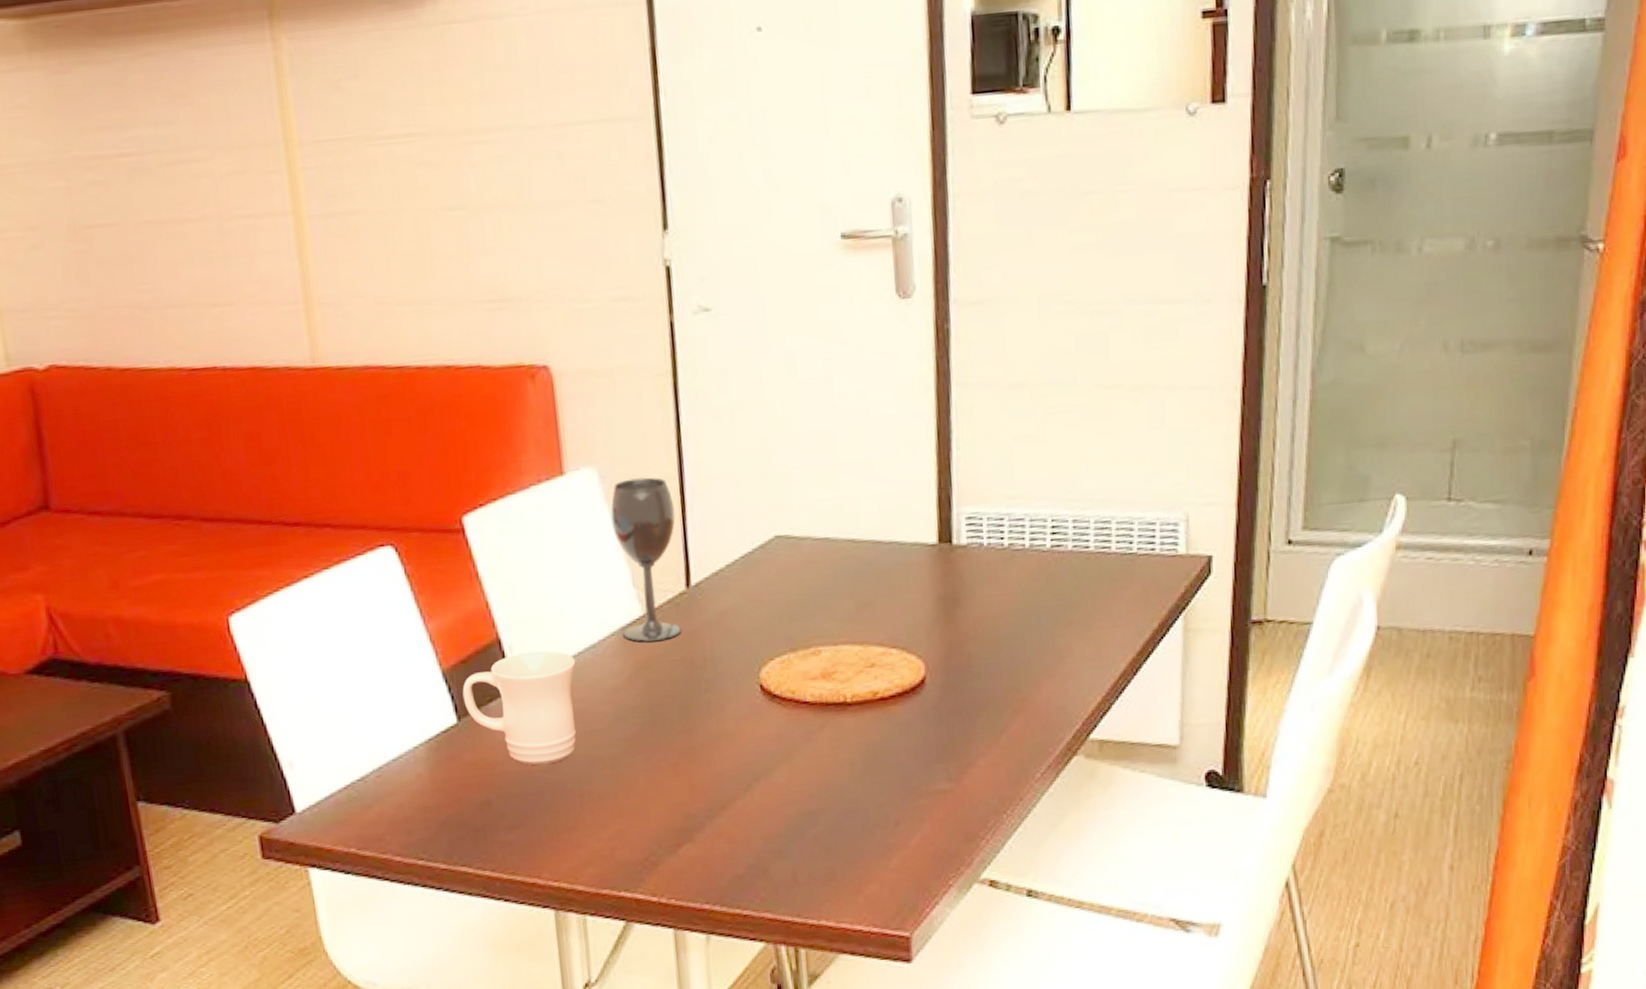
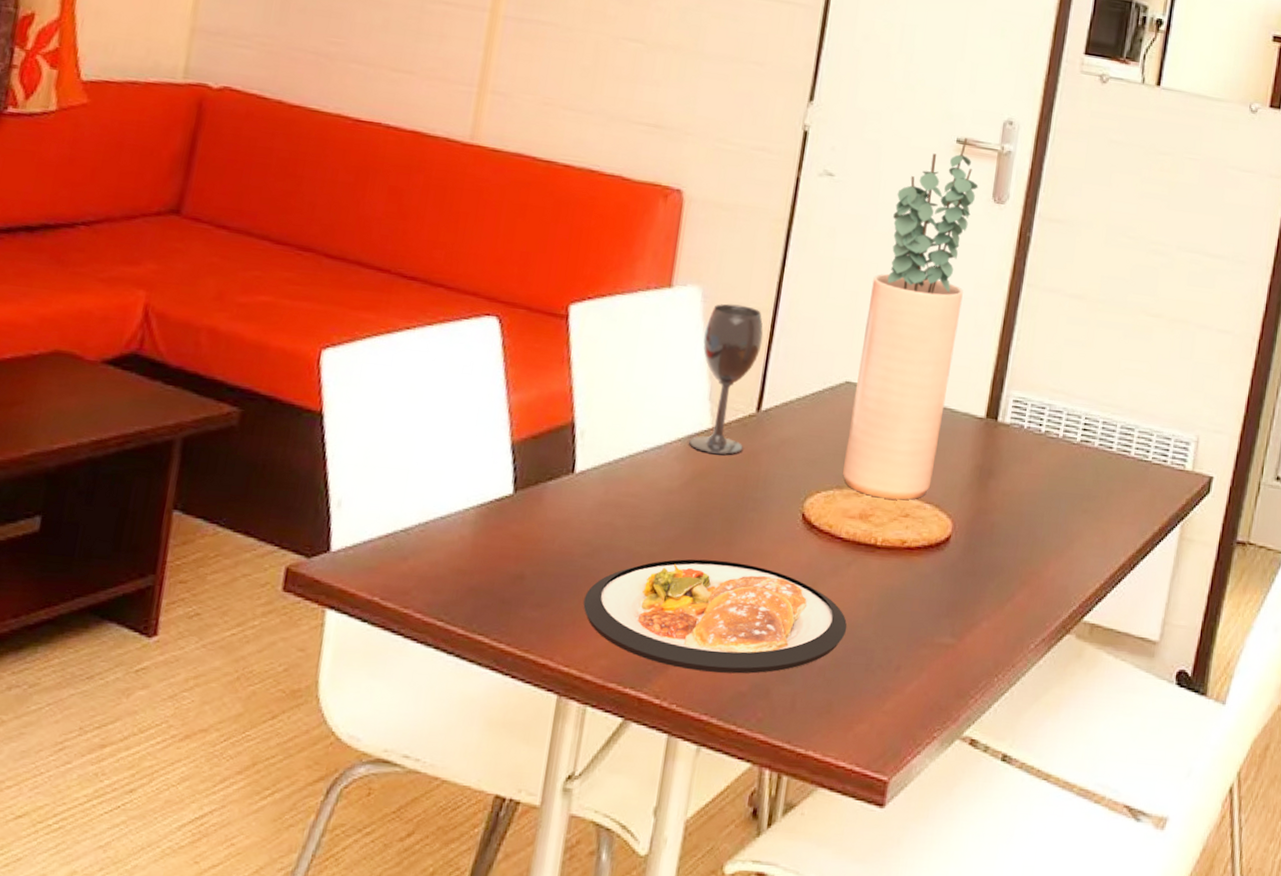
mug: present [462,650,577,766] -> none [524,440,640,551]
dish: none [556,747,834,863] -> present [583,559,847,674]
vase: none [780,230,893,653] -> present [843,138,979,500]

